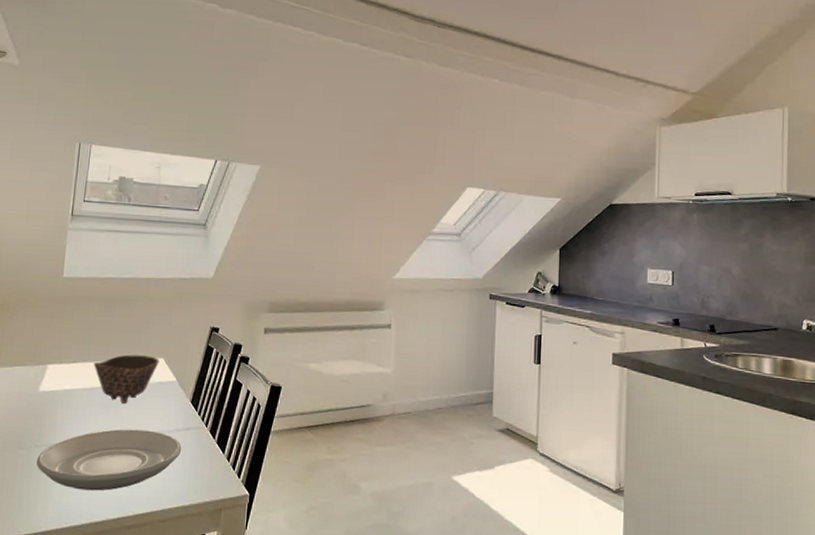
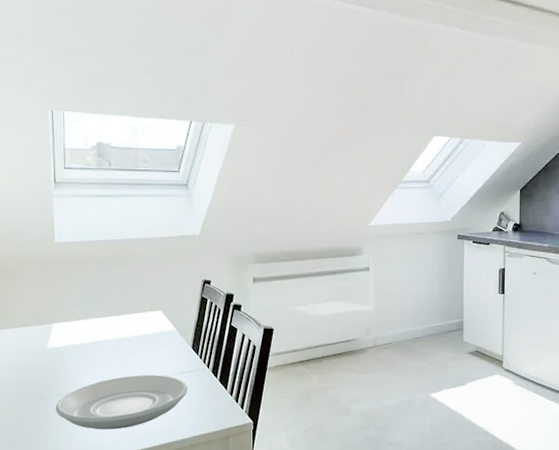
bowl: present [93,354,159,403] -> none [95,309,158,353]

